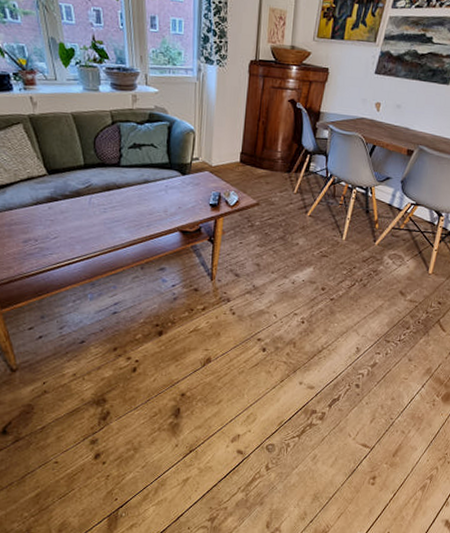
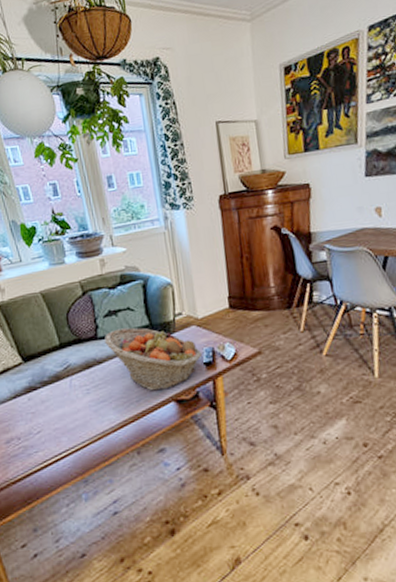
fruit basket: none [126,161,210,221] -> present [104,327,203,391]

